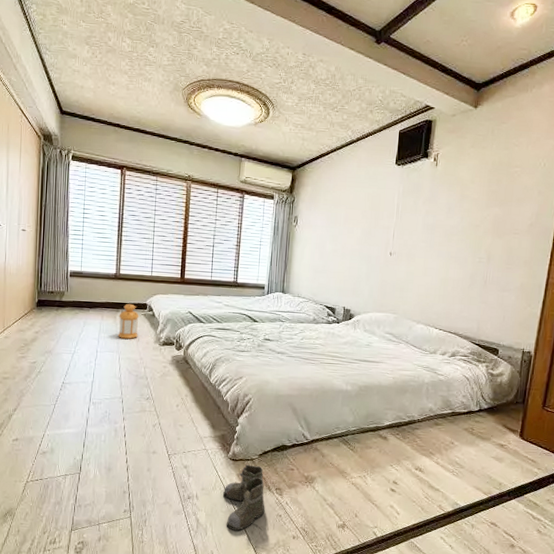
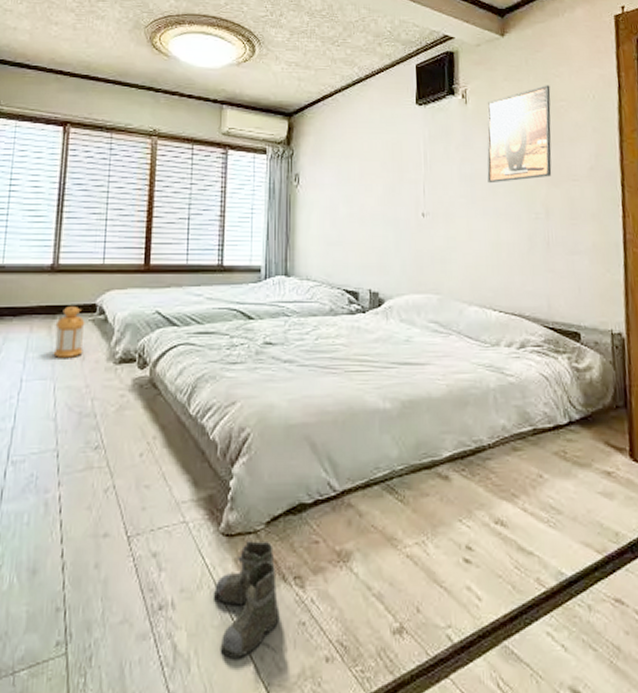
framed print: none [445,153,509,233] -> present [487,85,552,184]

